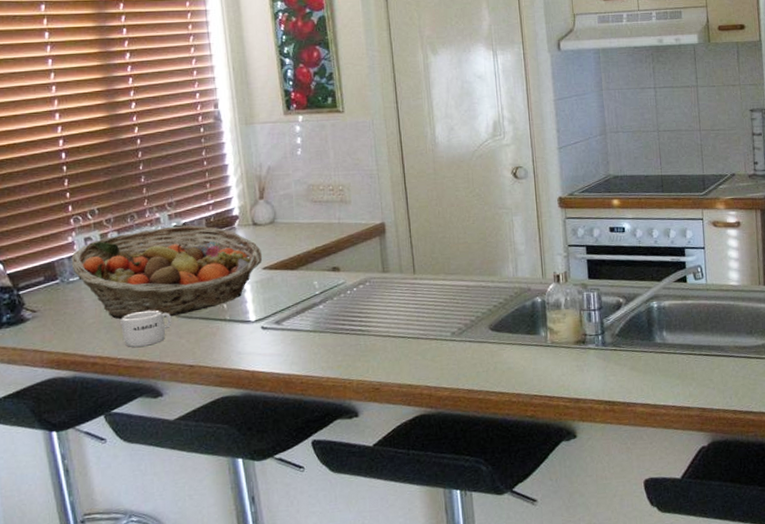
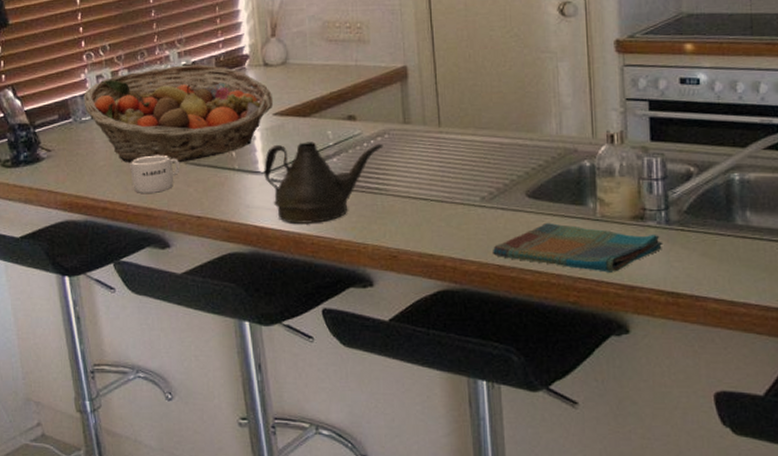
teapot: none [254,290,365,366] -> present [264,141,384,224]
dish towel: none [463,351,601,389] -> present [493,223,663,273]

